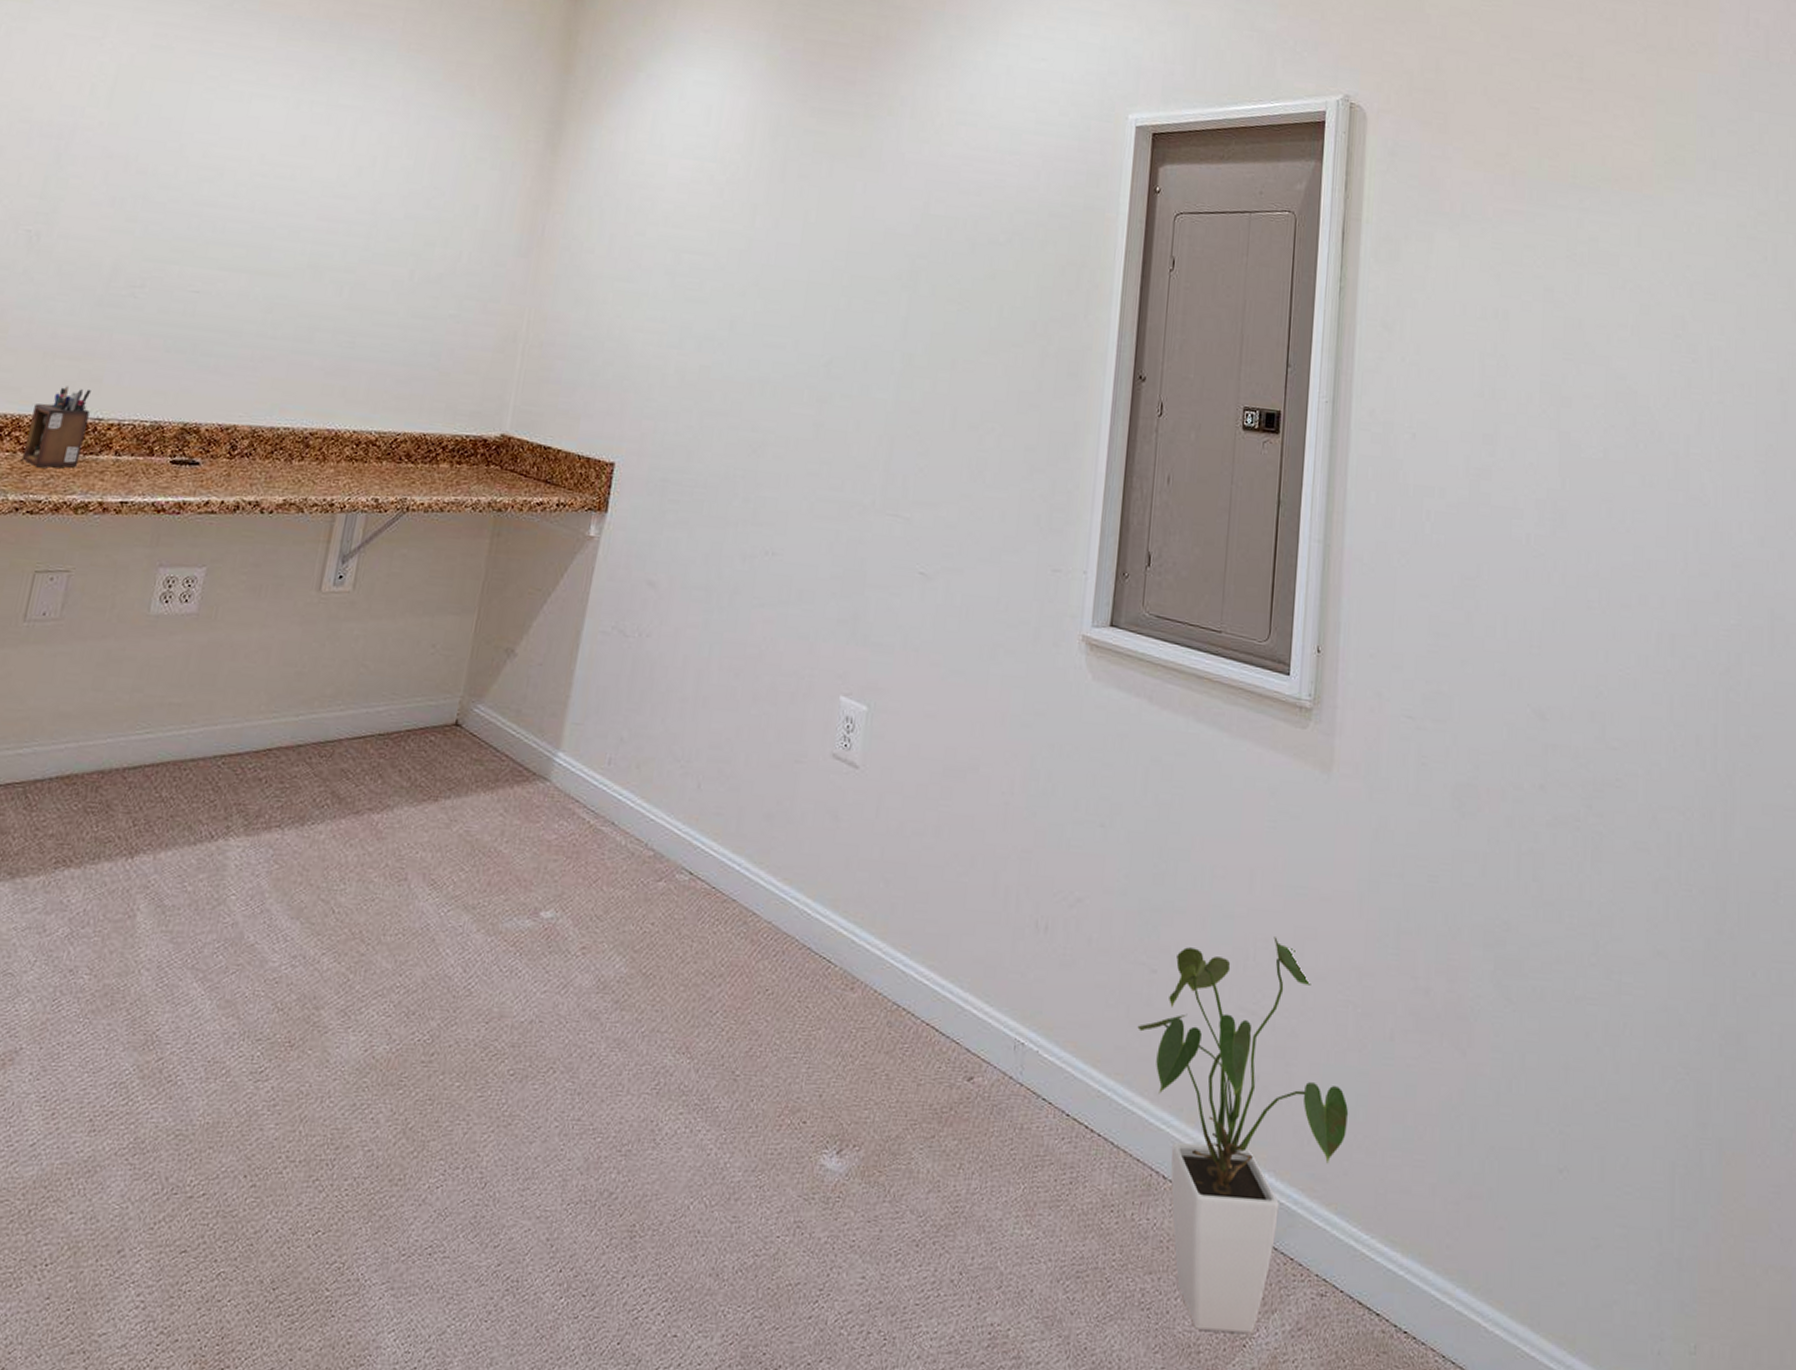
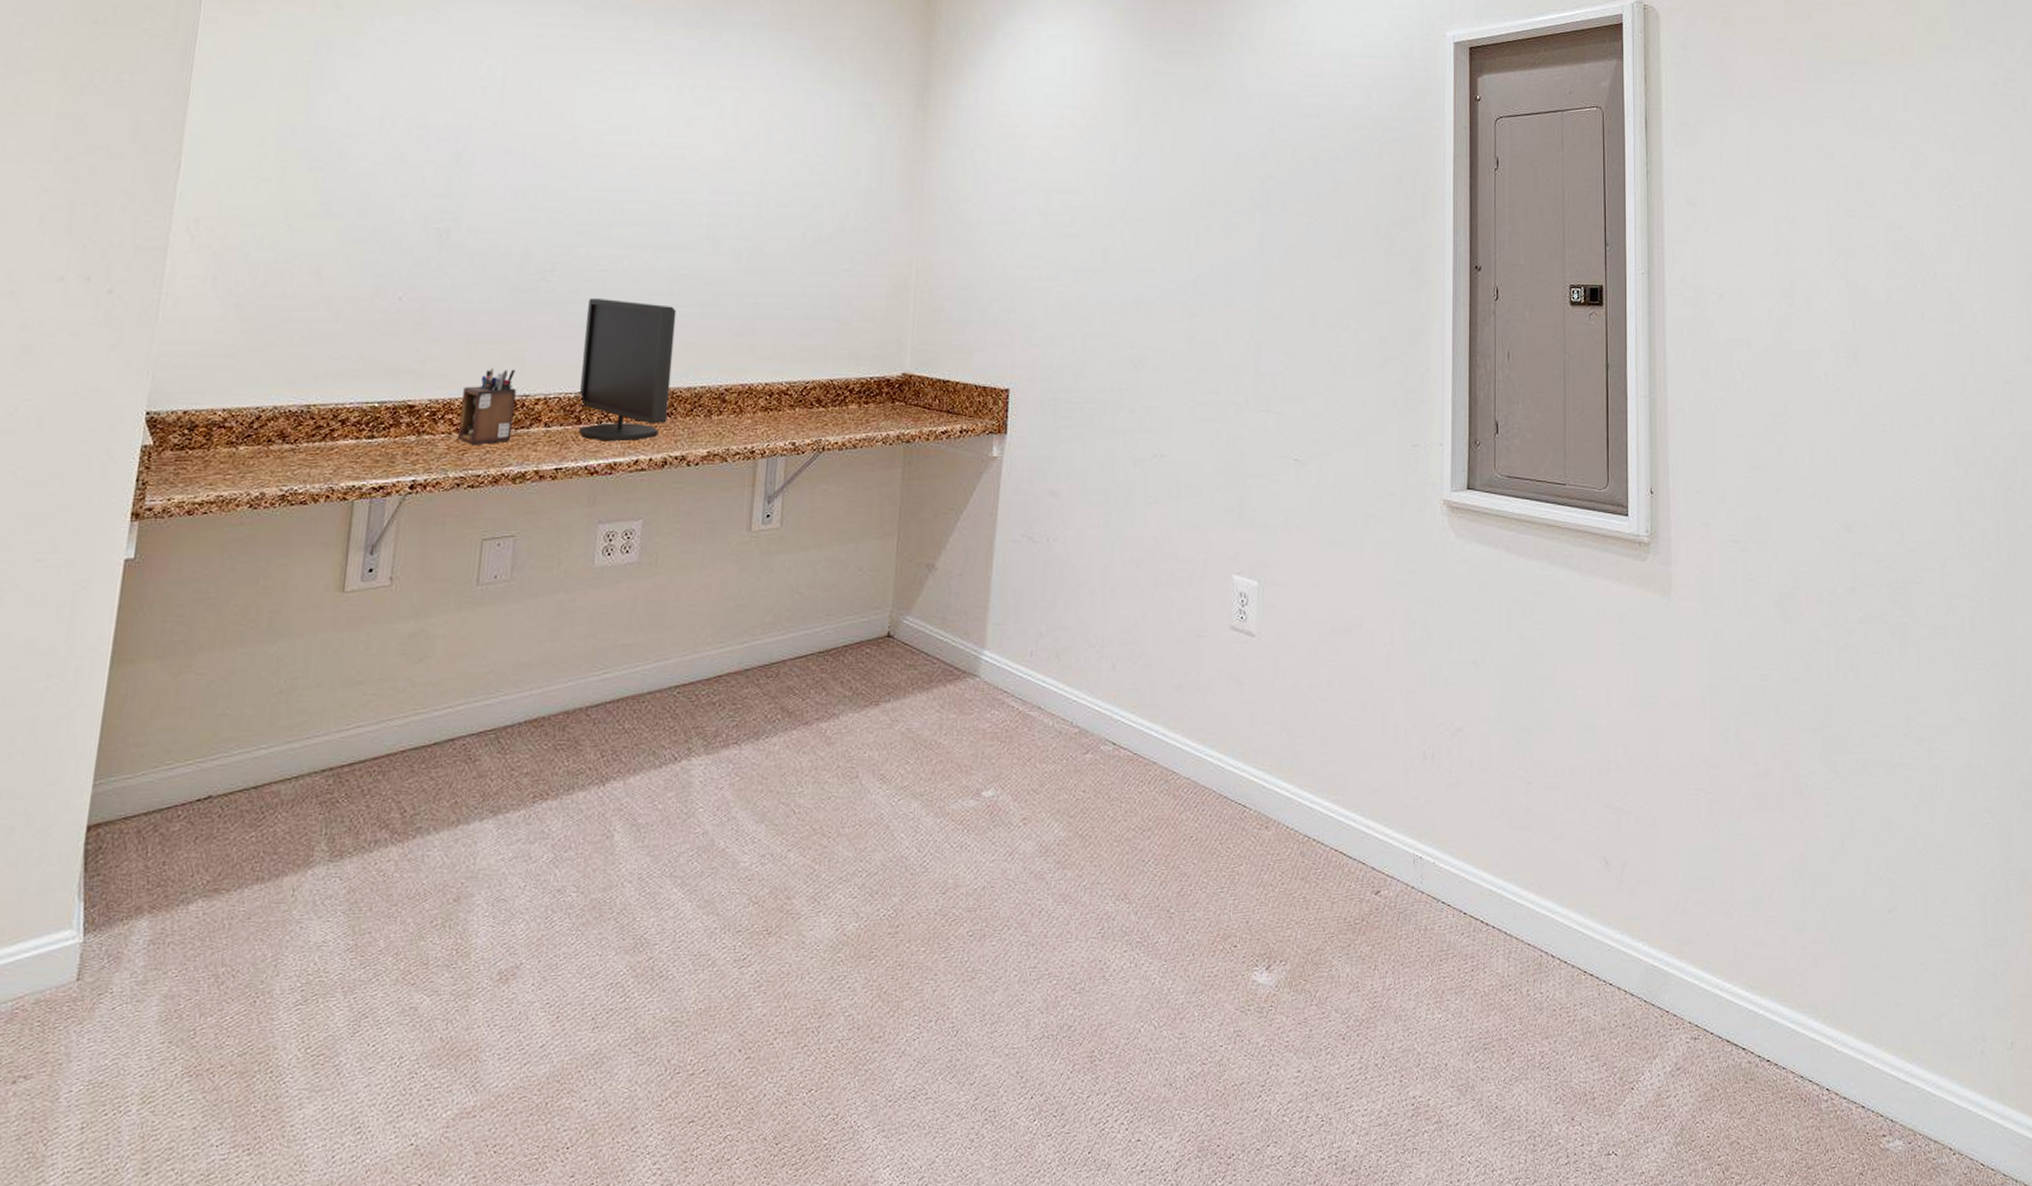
monitor: none [150,321,268,480] -> present [579,299,677,441]
house plant: present [1137,937,1349,1333] -> none [1519,742,1707,1080]

